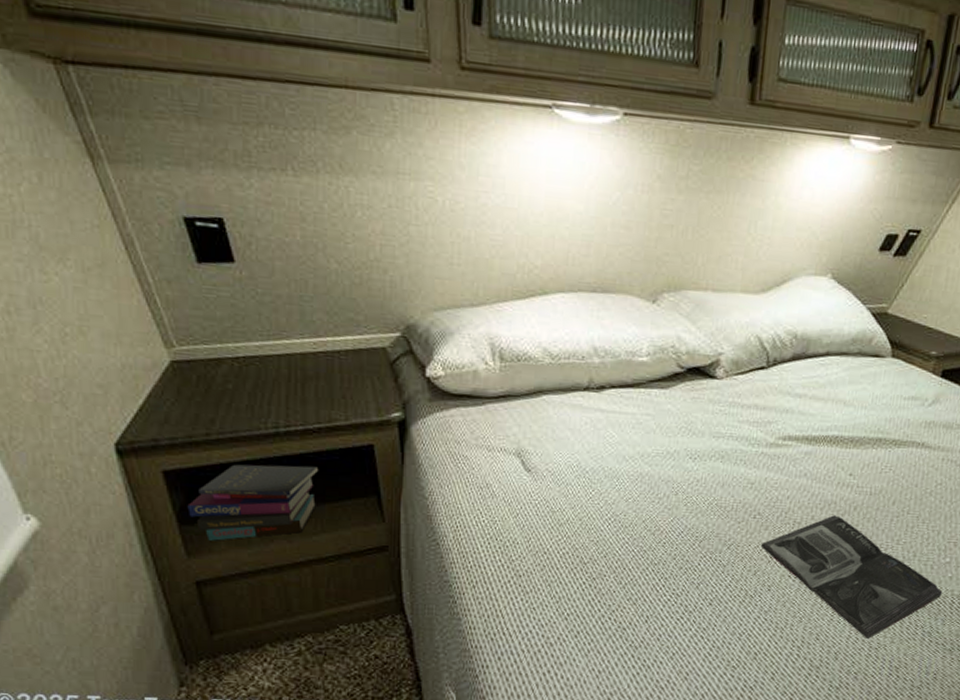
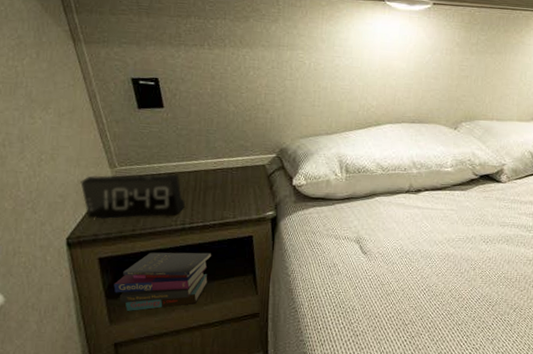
alarm clock: none [125,356,278,418] -> present [80,174,186,219]

